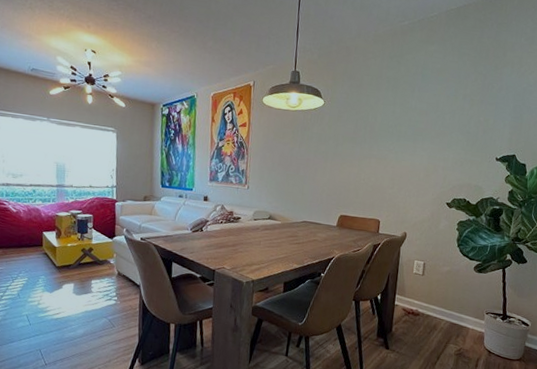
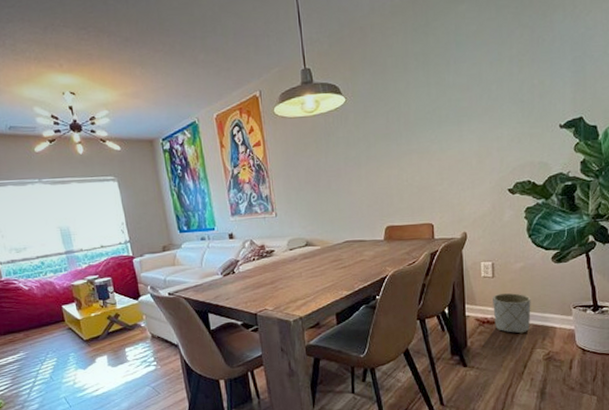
planter: none [418,290,452,329] -> present [493,293,531,334]

